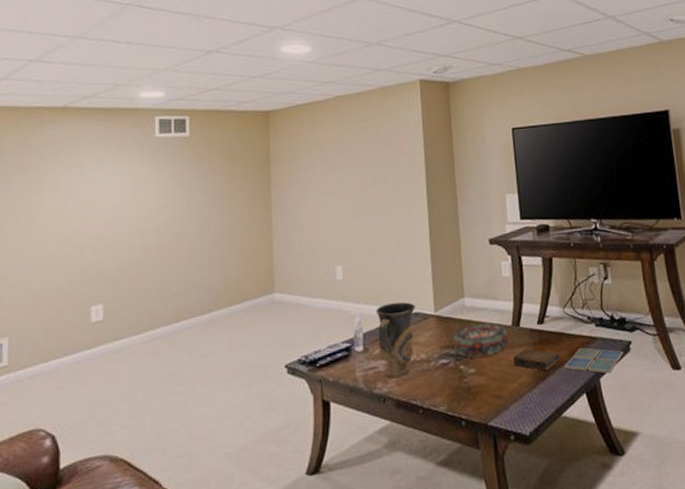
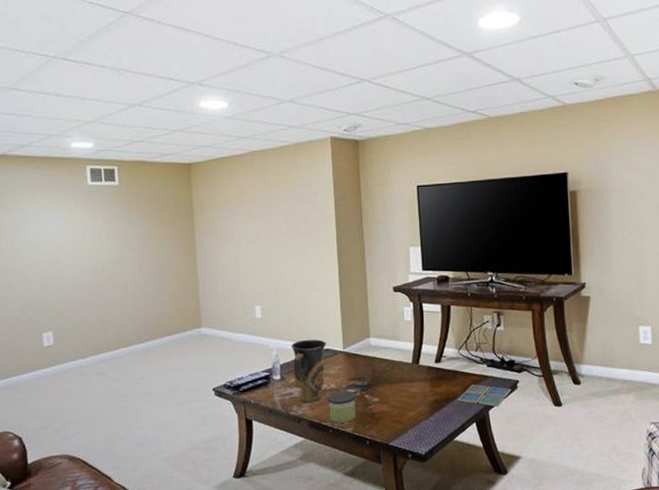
candle: none [417,361,450,401] -> present [327,390,357,423]
decorative bowl: present [452,322,509,358] -> none [359,359,409,389]
book: present [513,349,560,371] -> none [412,383,454,402]

